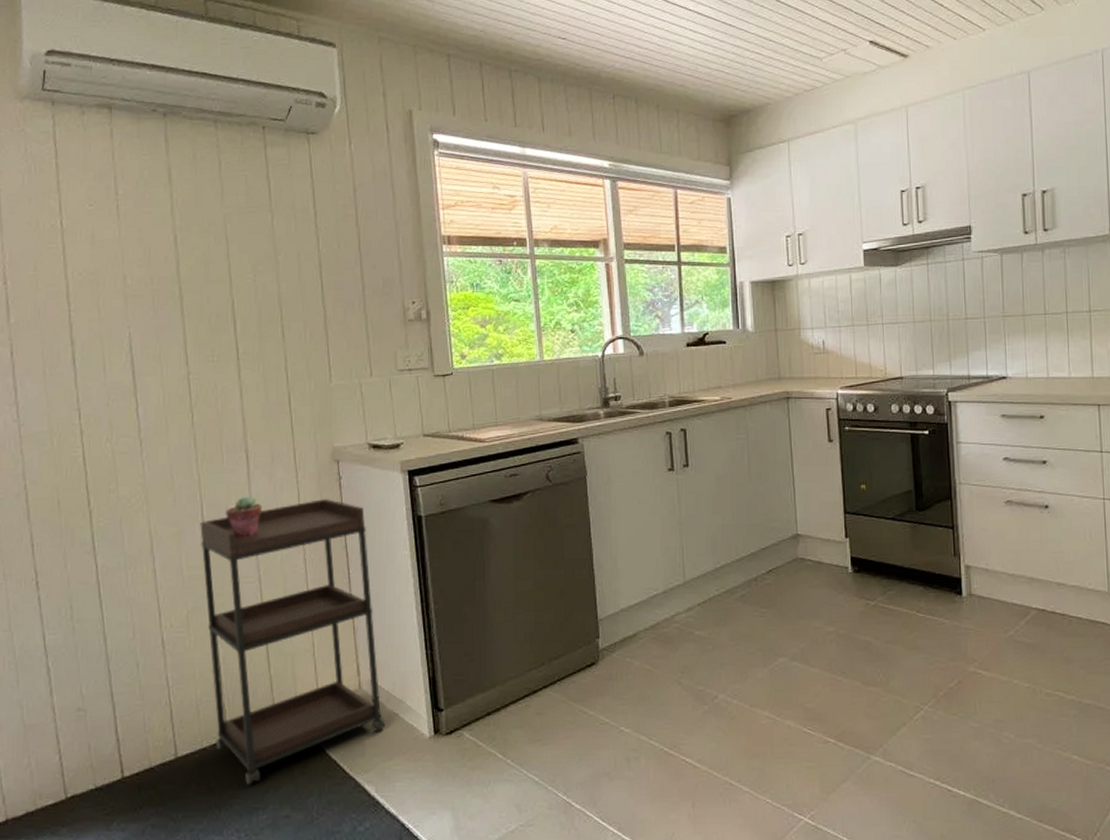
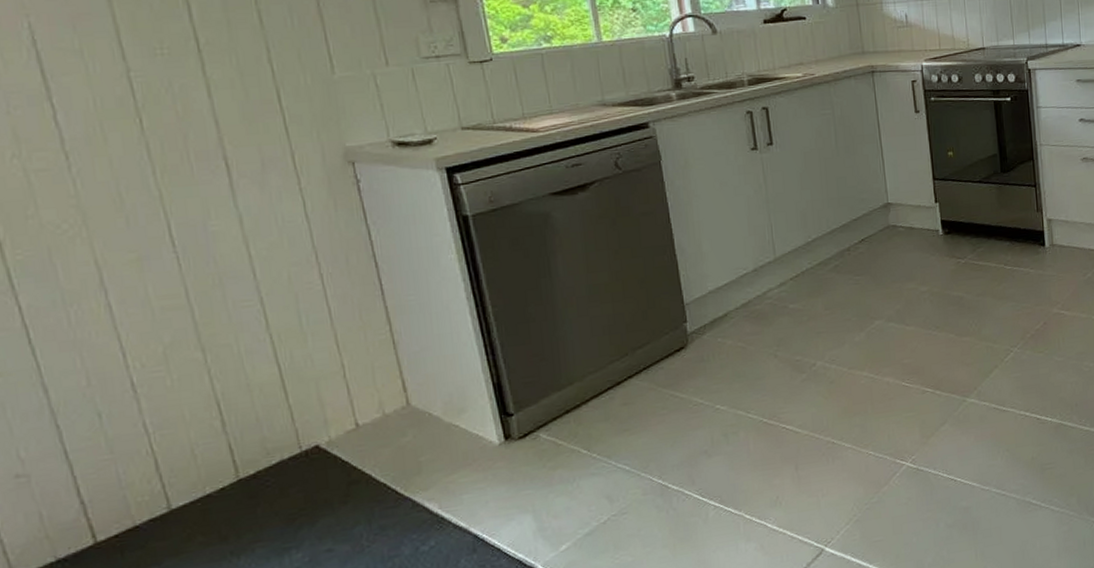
shelving unit: present [200,498,386,785] -> none [168,204,445,526]
potted succulent: present [224,496,262,537] -> none [203,209,256,257]

